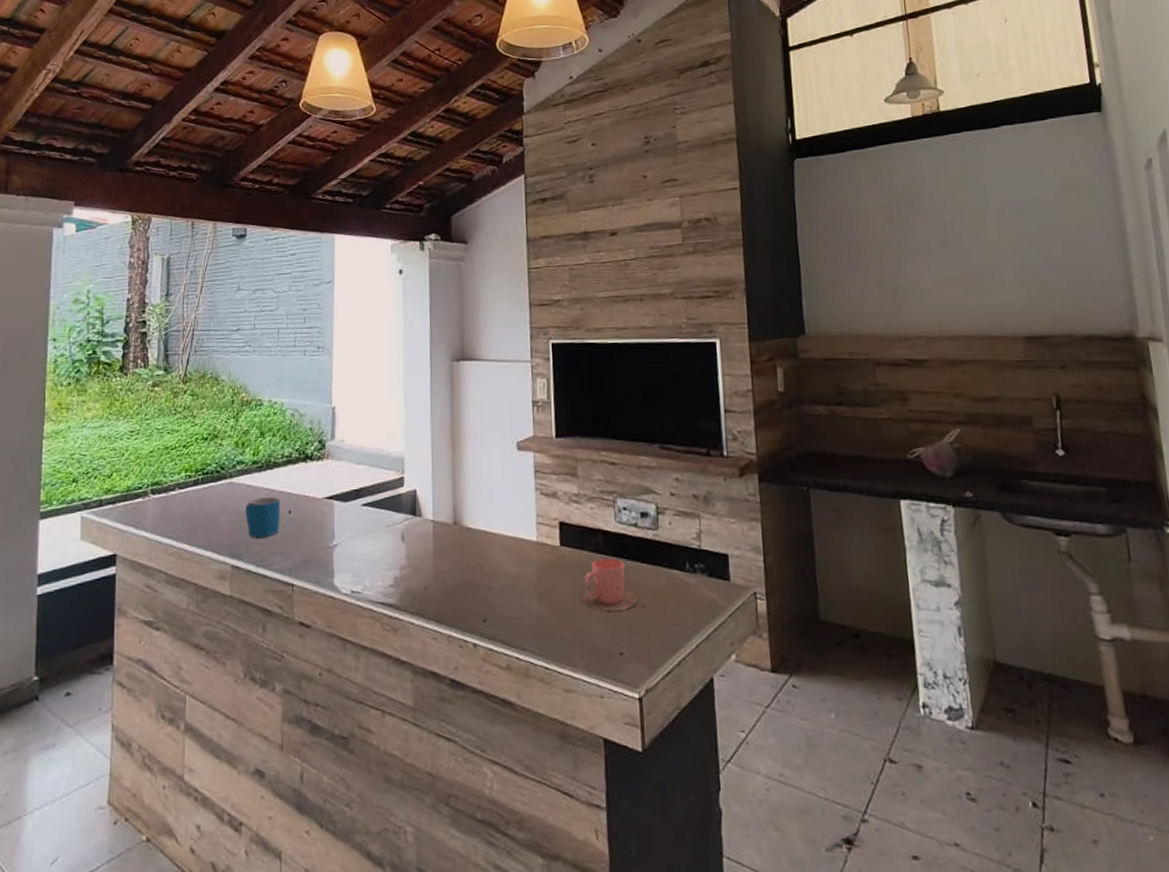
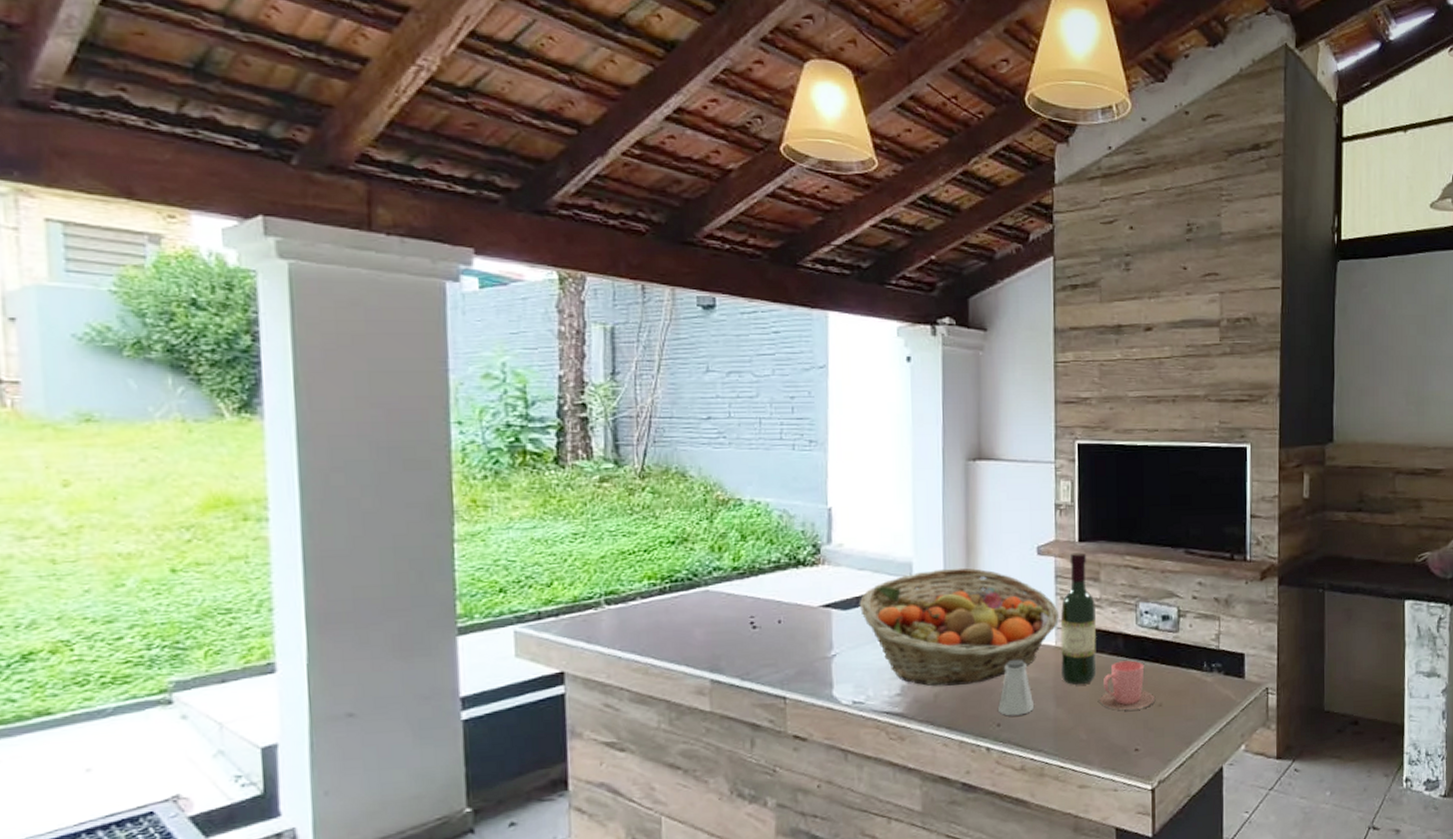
mug: present [245,497,280,538] -> none [725,606,768,650]
fruit basket: none [357,462,539,579] -> present [859,567,1059,687]
saltshaker: none [484,553,517,612] -> present [998,659,1034,716]
wine bottle: none [541,448,578,582] -> present [1060,552,1097,685]

